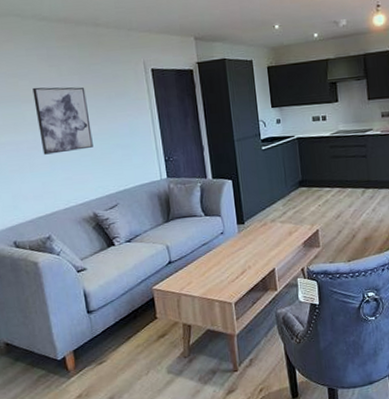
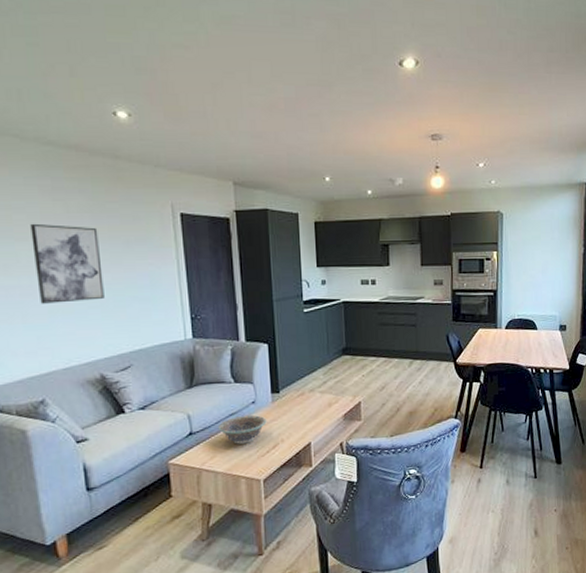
decorative bowl: none [192,244,235,271] -> present [217,414,267,444]

